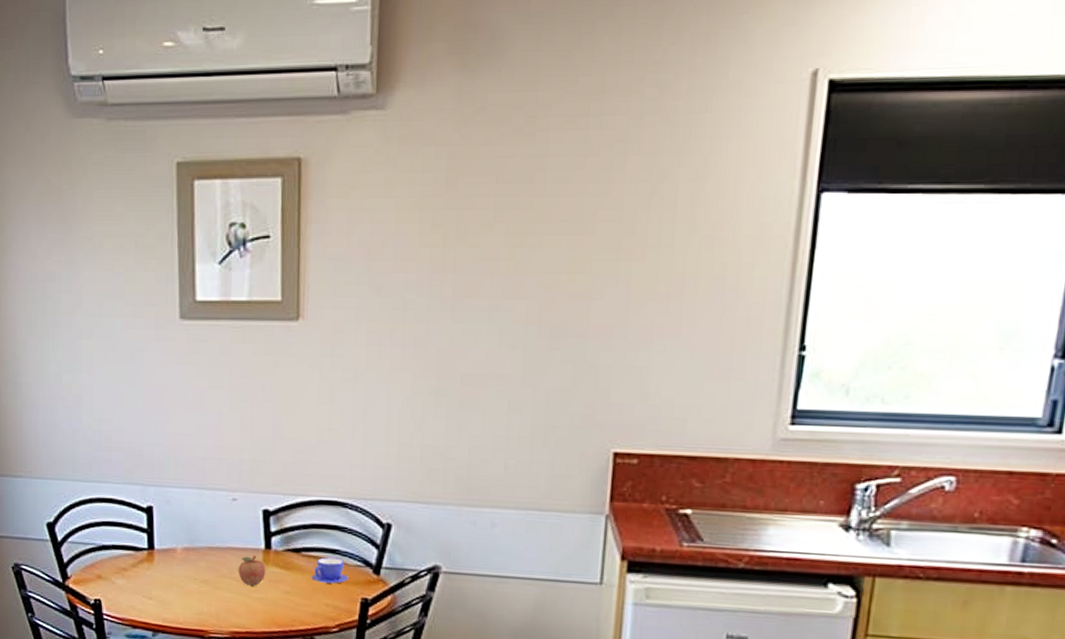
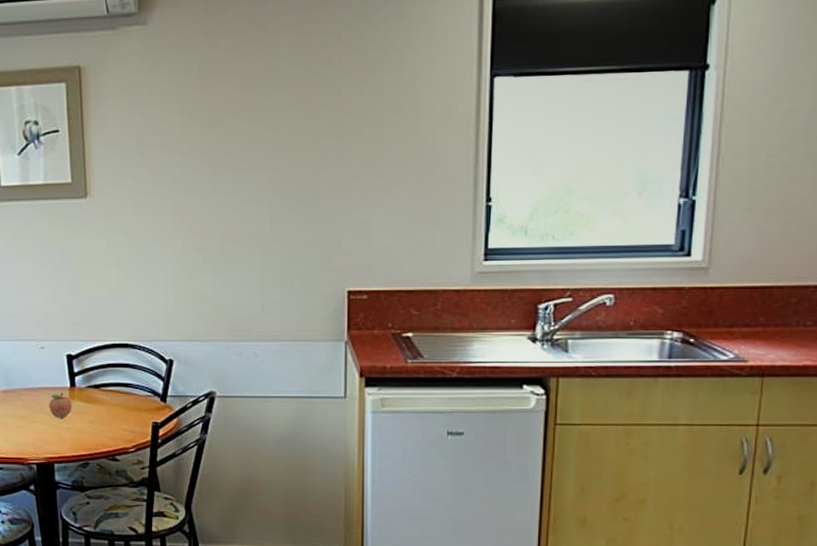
teacup: present [311,556,349,584] -> none [110,390,141,412]

